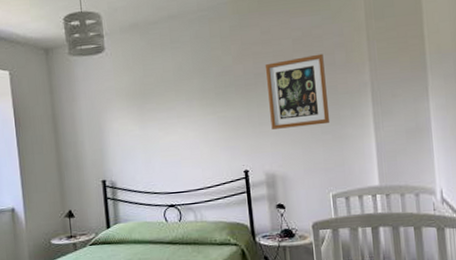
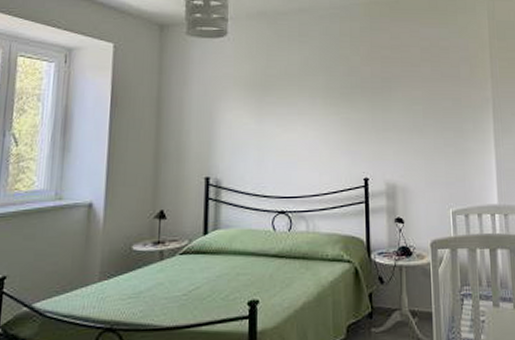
wall art: present [265,53,331,130] -> none [392,65,453,137]

